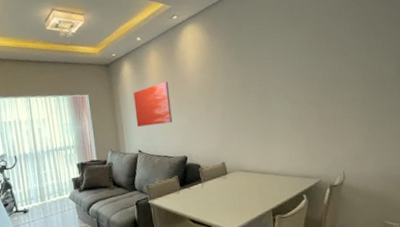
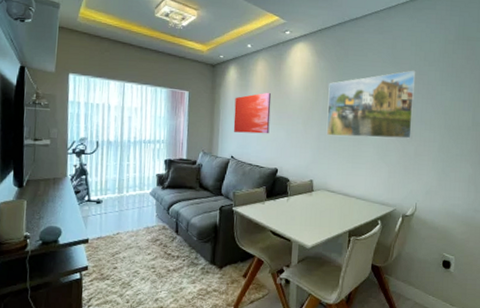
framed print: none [226,27,328,115] -> present [326,70,416,139]

